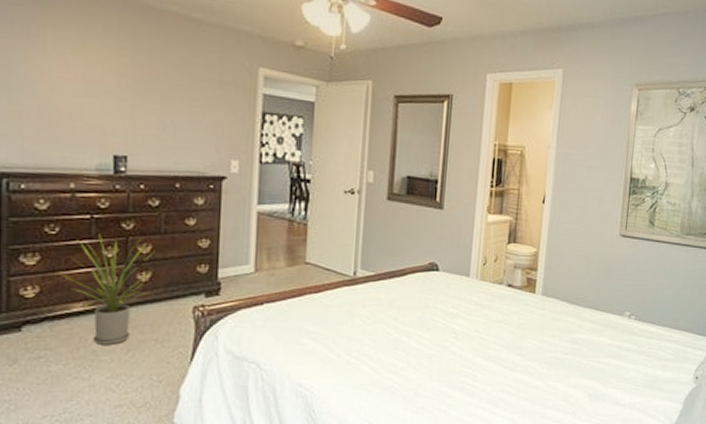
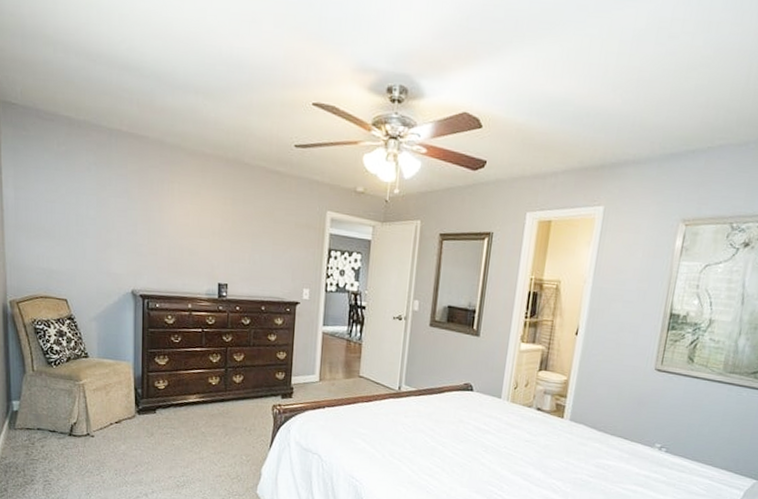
house plant: present [58,233,155,345] -> none [180,344,246,430]

